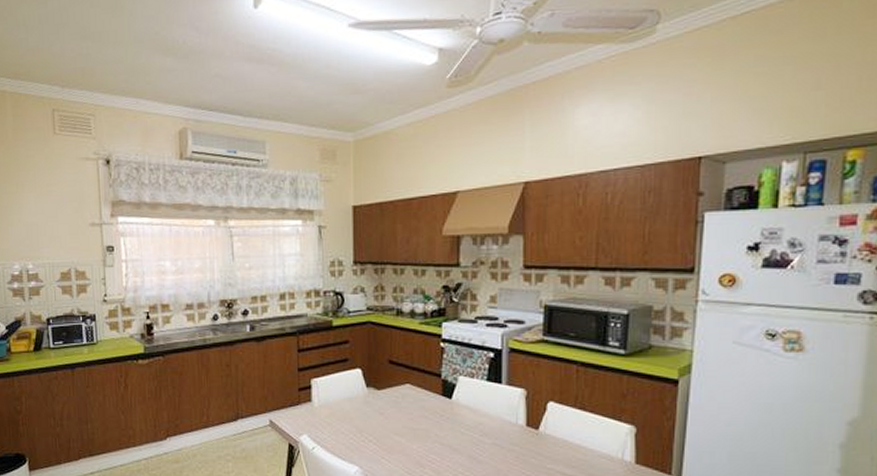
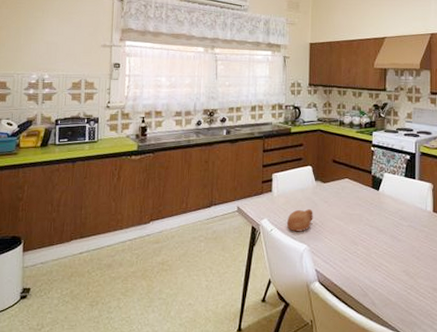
cup: none [331,423,366,451] -> present [286,209,313,232]

